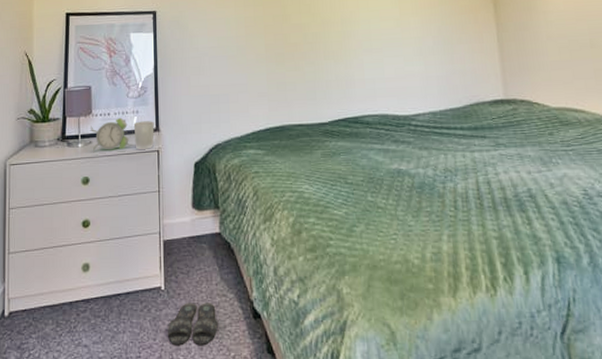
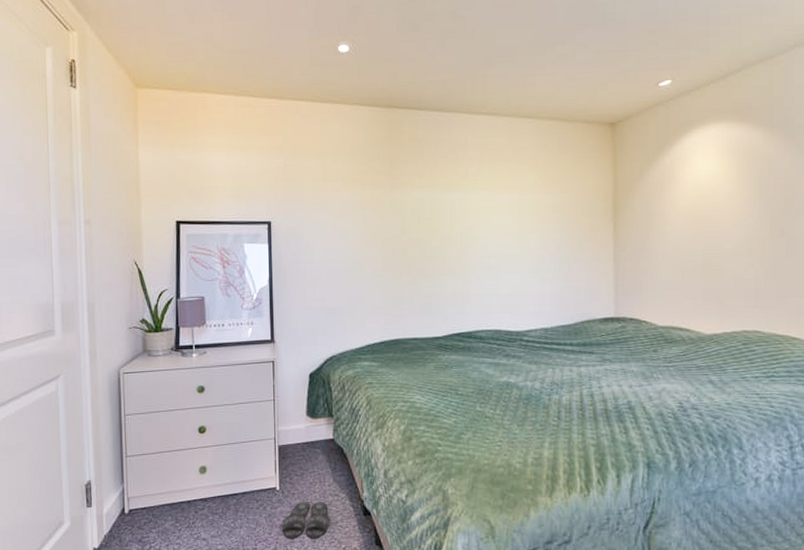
alarm clock: present [91,117,133,153] -> none [205,328,248,363]
candle holder: present [133,121,155,151] -> none [248,332,270,361]

